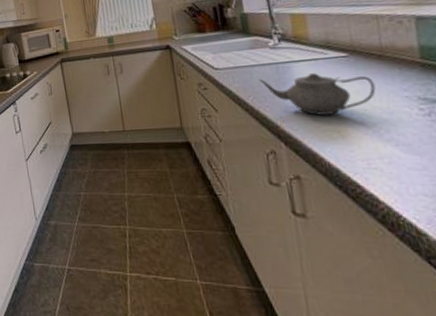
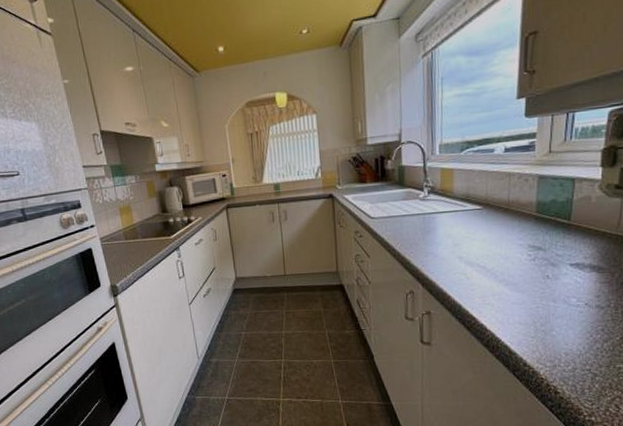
teapot: present [259,73,376,116] -> none [407,223,499,261]

